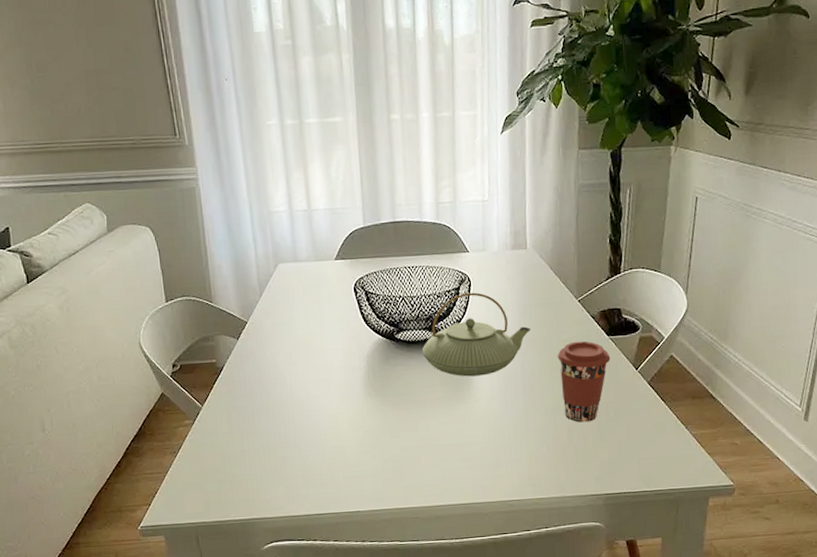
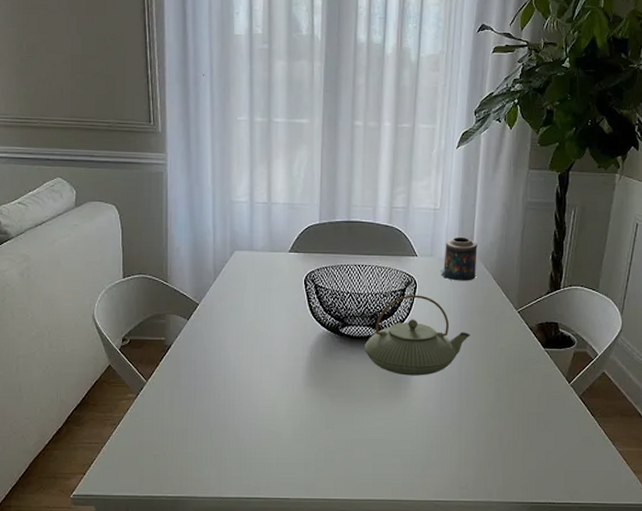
candle: none [494,227,532,275] -> present [440,236,478,281]
coffee cup: present [557,341,611,423] -> none [493,351,545,430]

